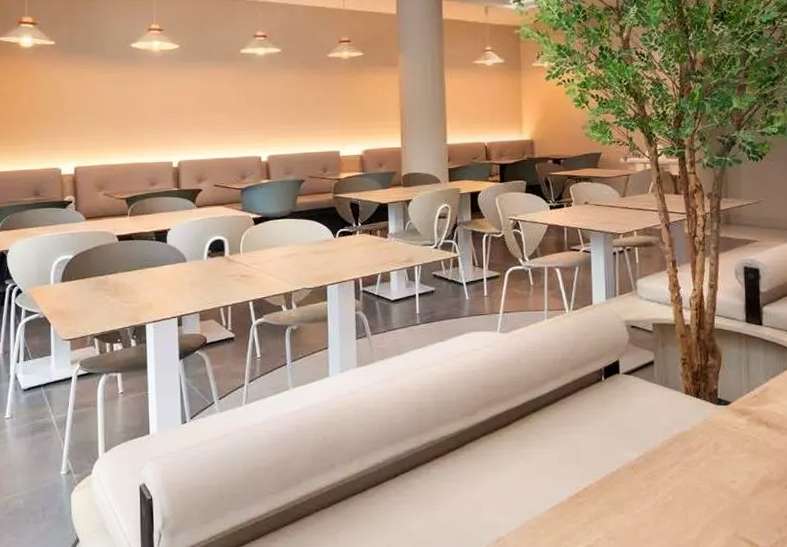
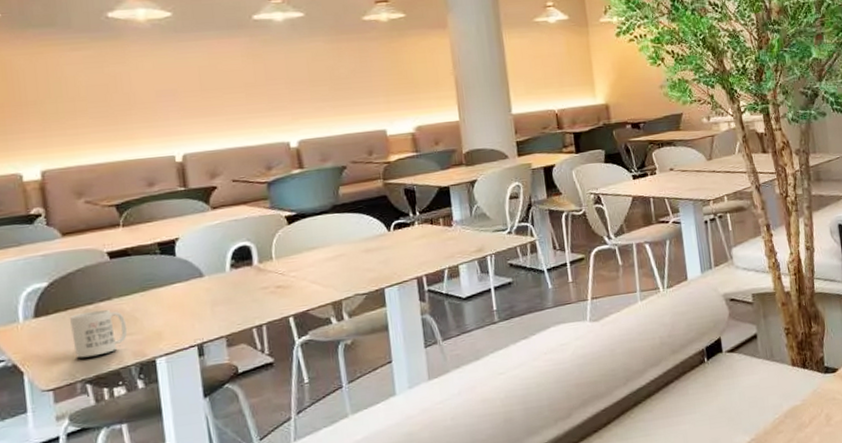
mug: none [87,280,127,317] -> present [70,309,128,358]

